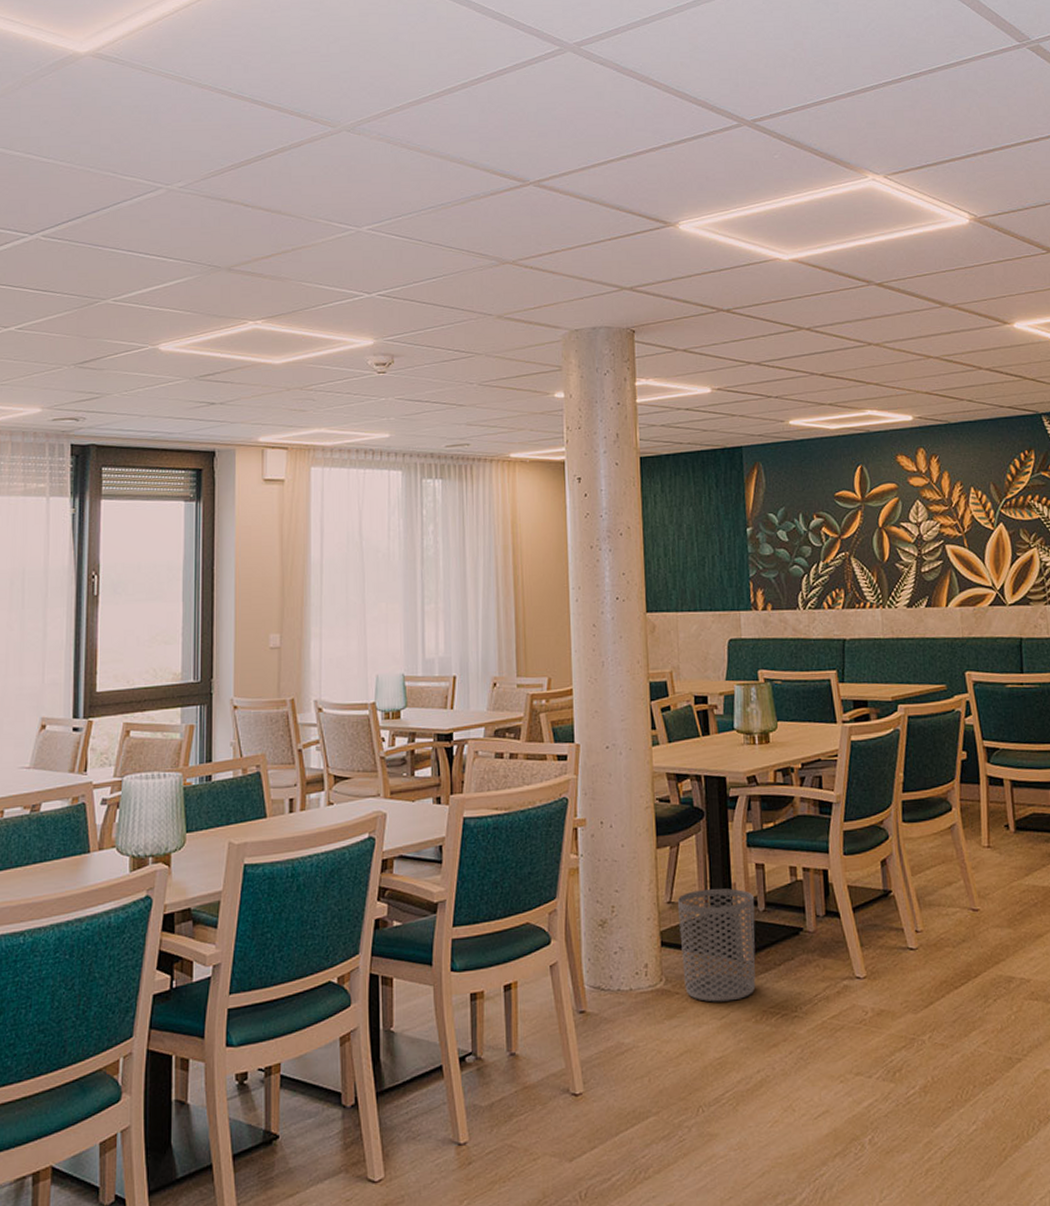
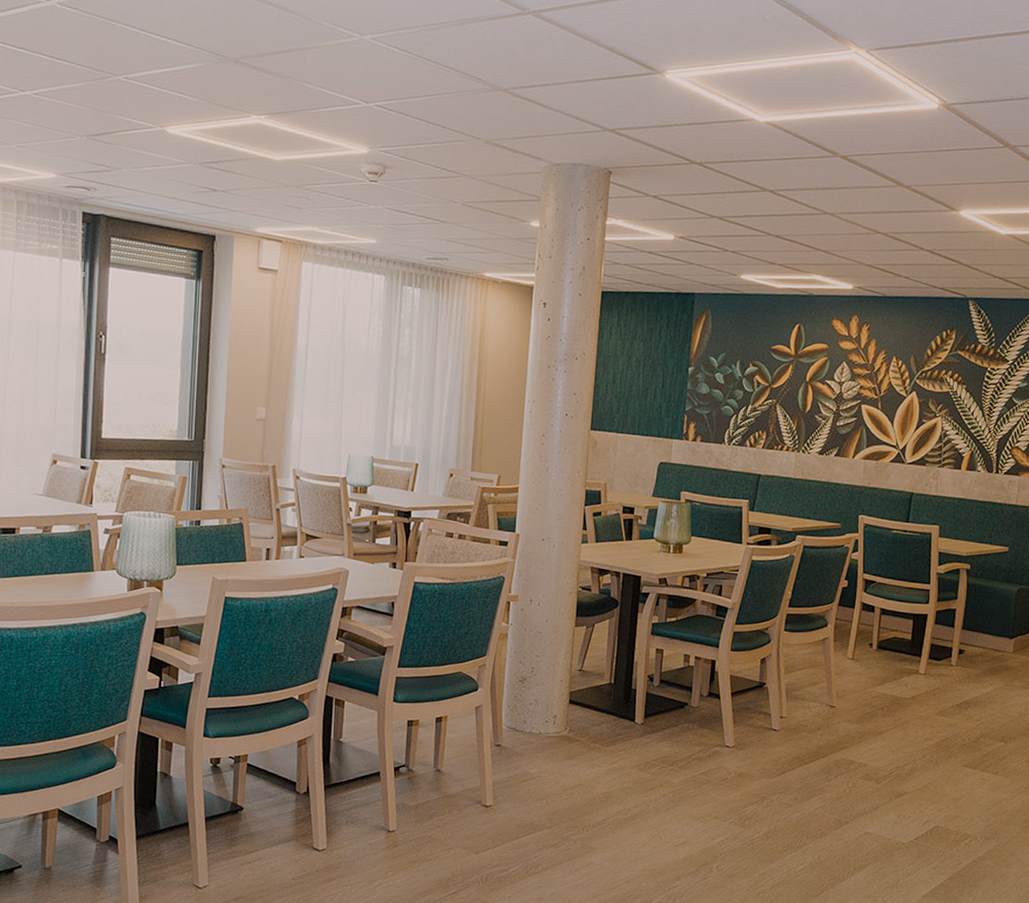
waste bin: present [678,888,756,1002] -> none [585,663,651,752]

